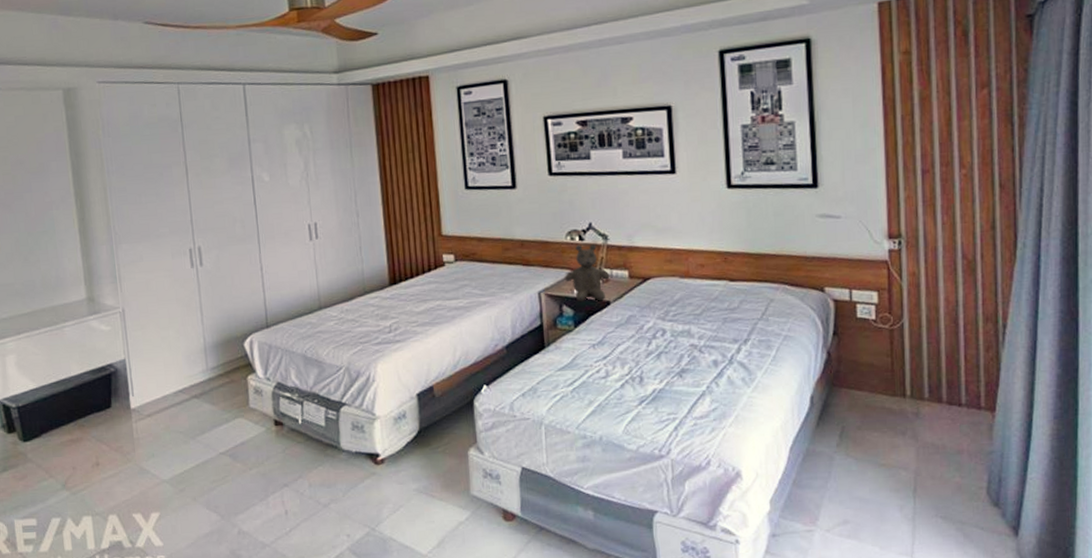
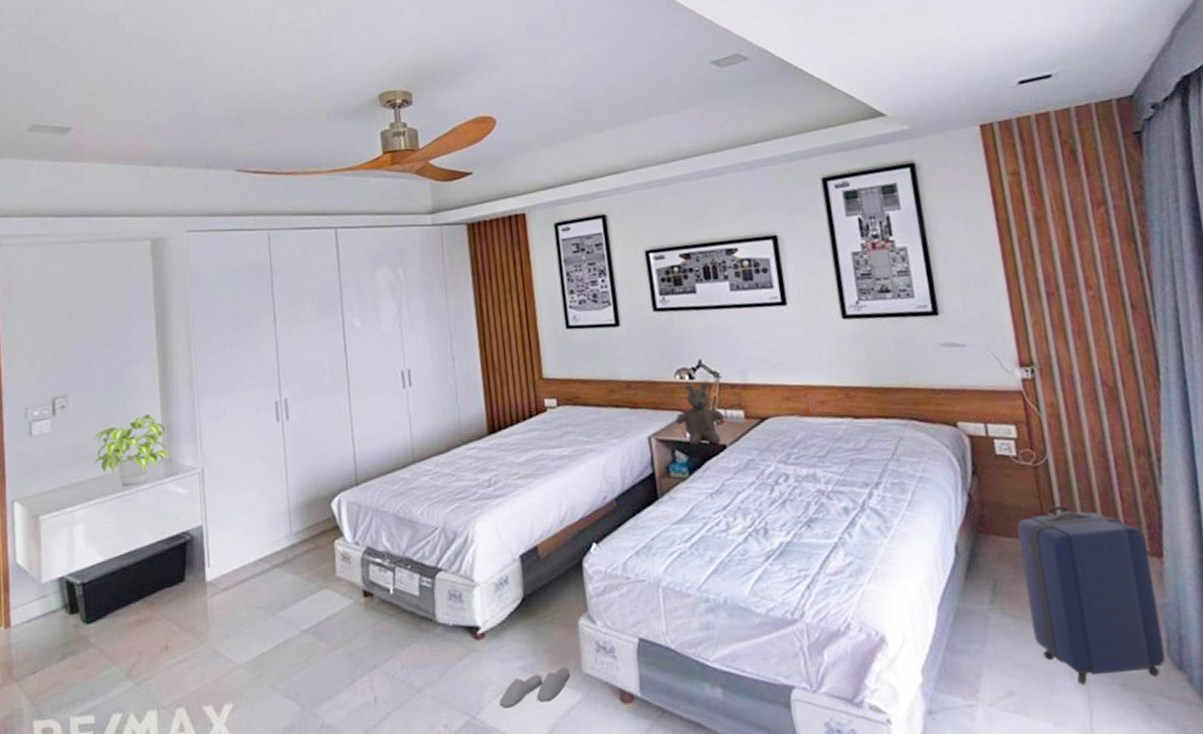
plant: none [19,256,91,321] -> present [92,414,170,486]
slippers: none [396,490,459,522] -> present [499,667,570,708]
suitcase: none [868,364,985,517] -> present [1017,505,1166,686]

